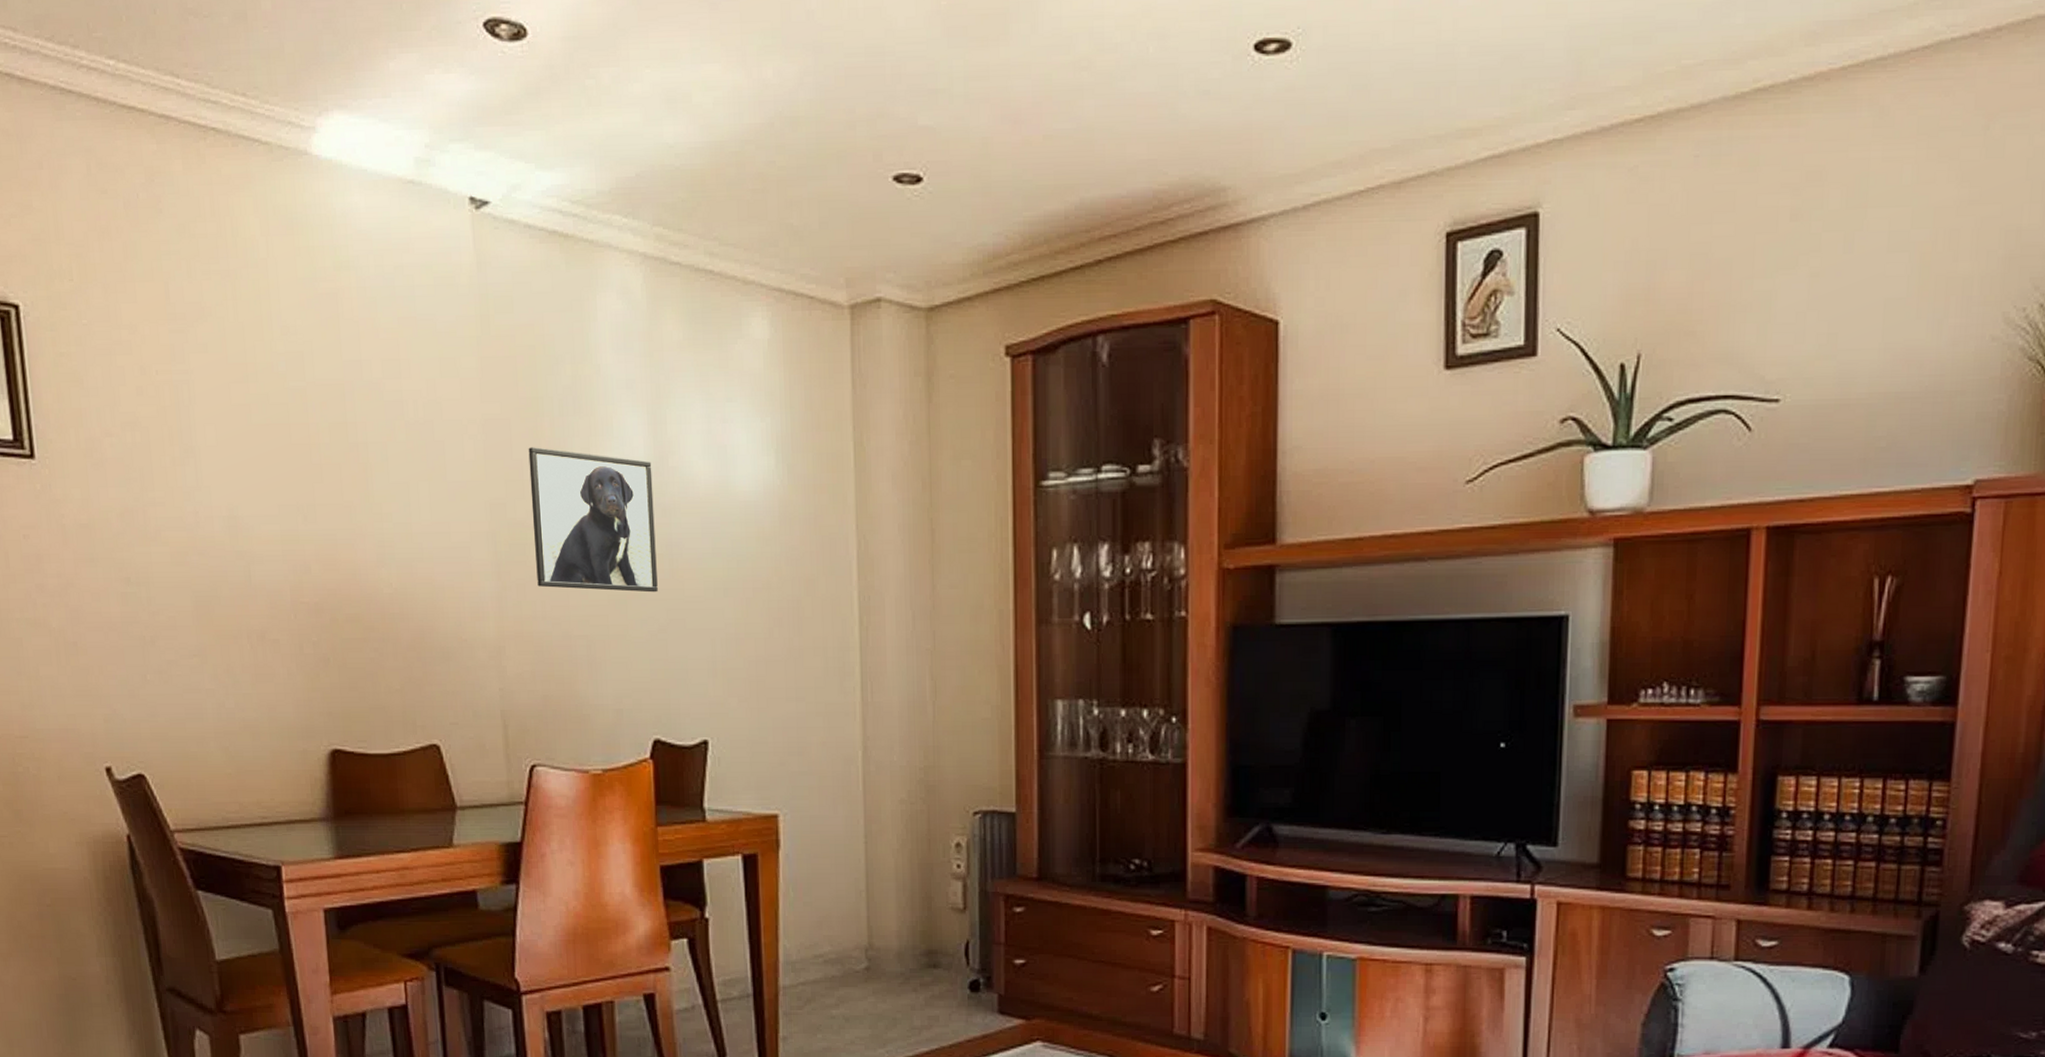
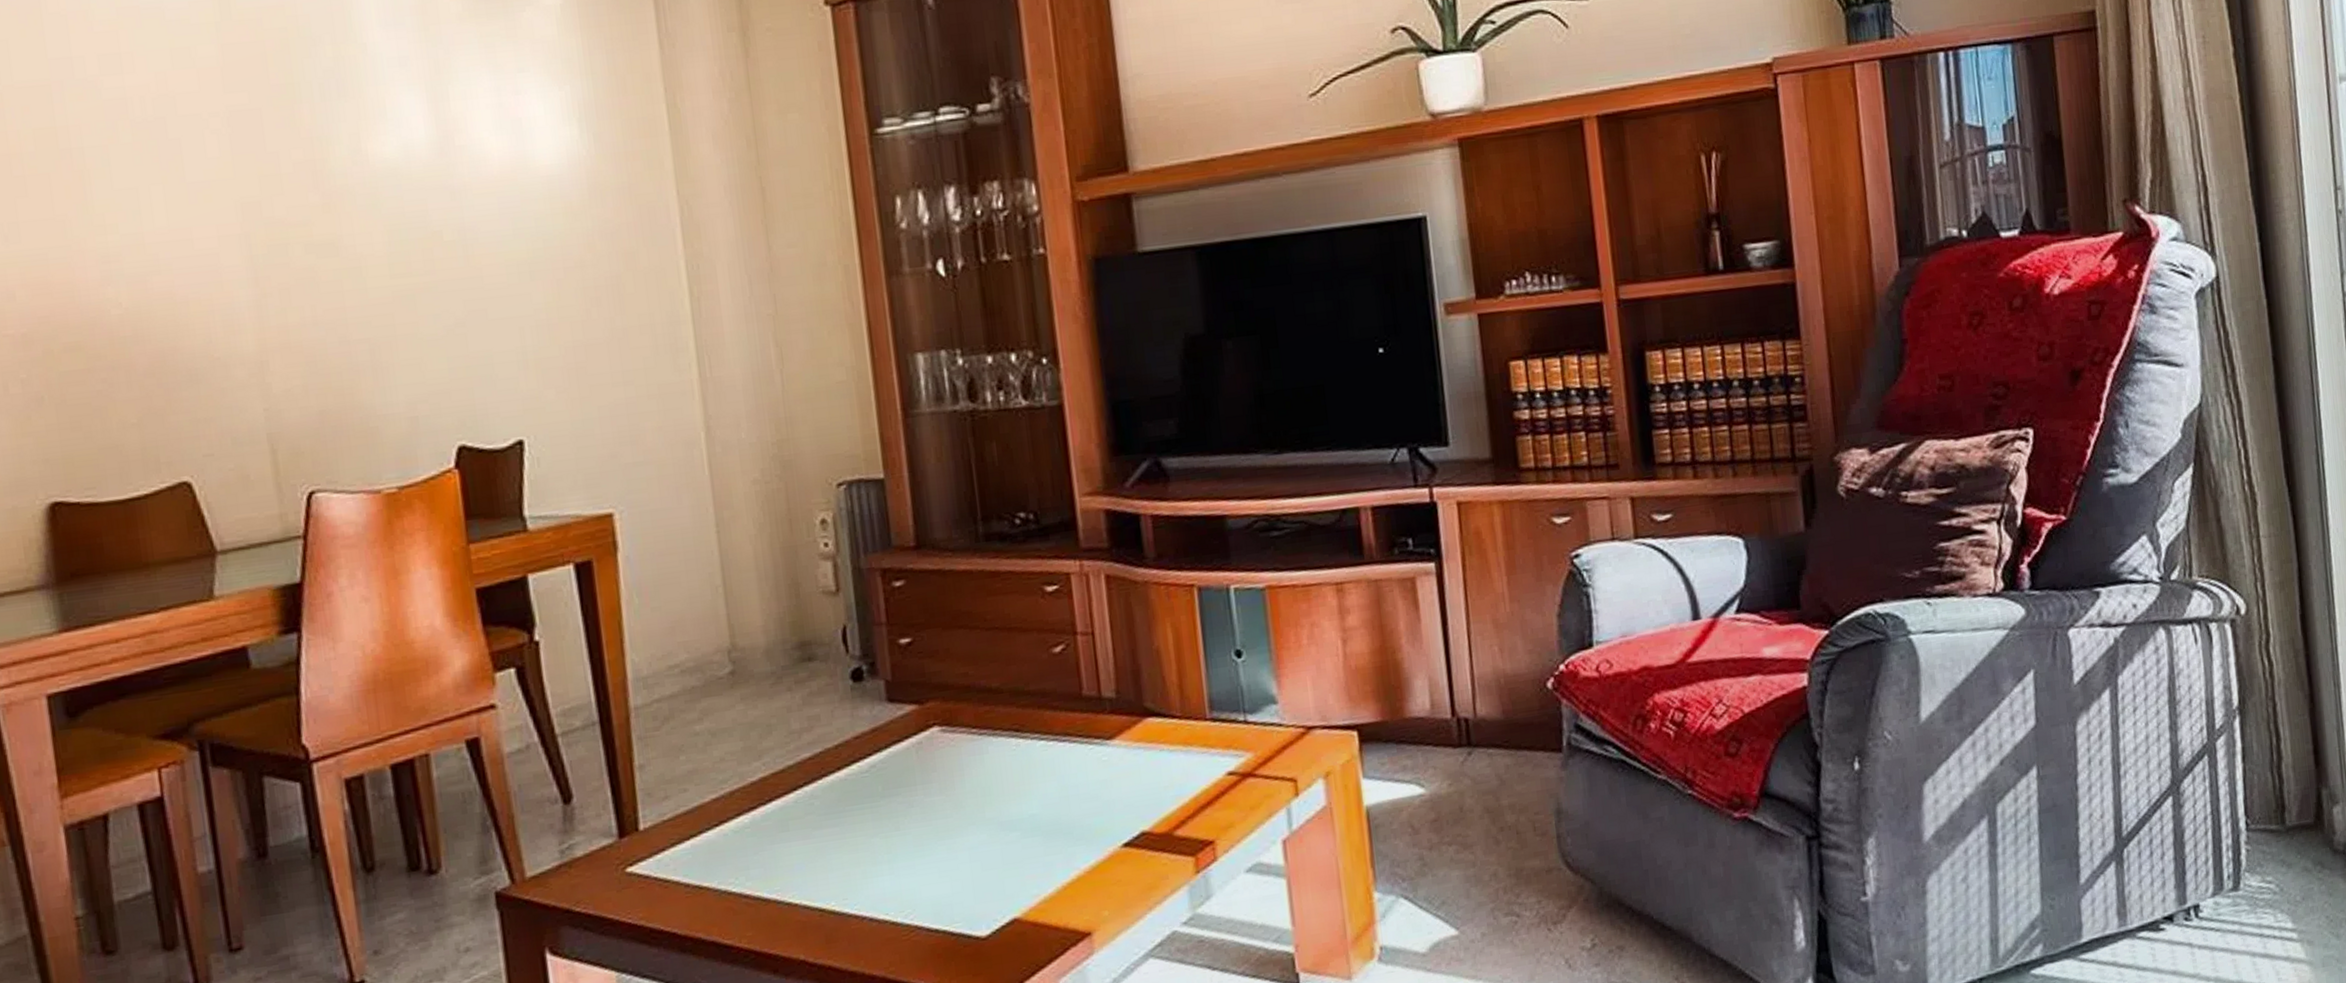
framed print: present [528,447,658,593] -> none [285,136,452,290]

